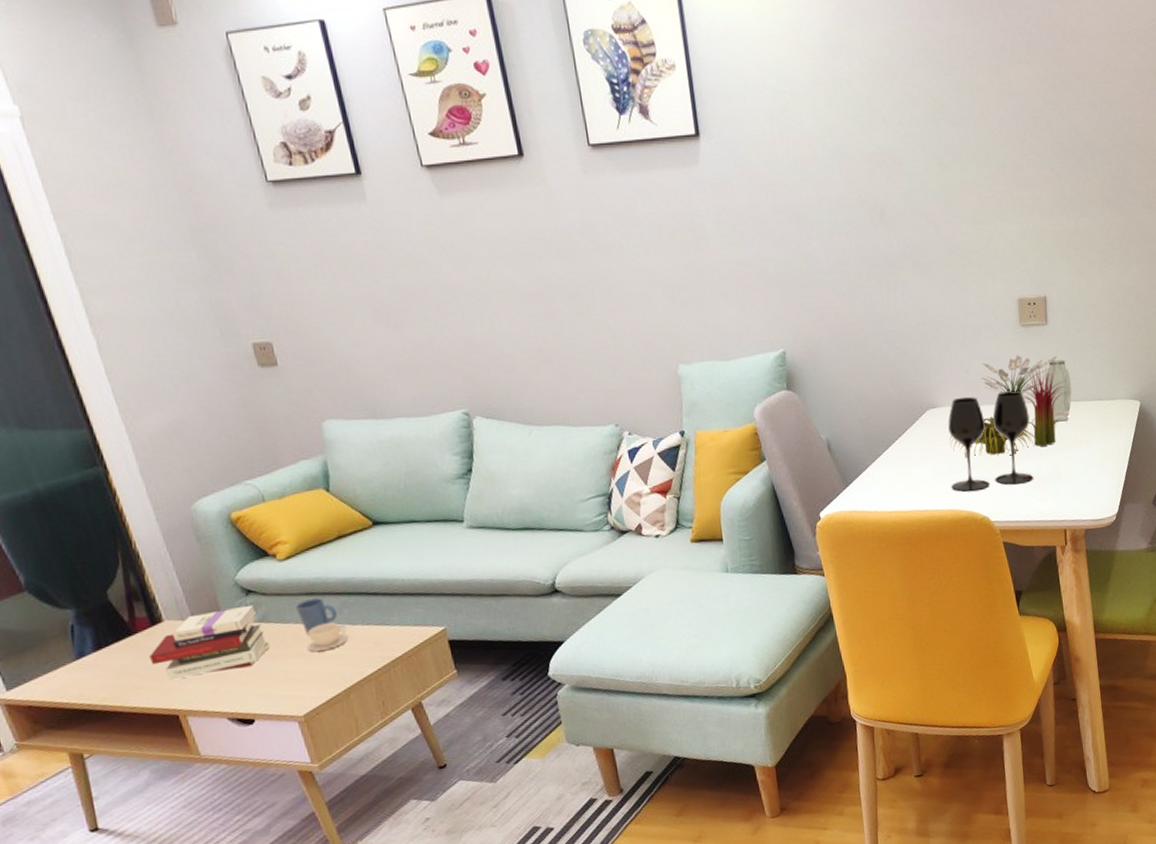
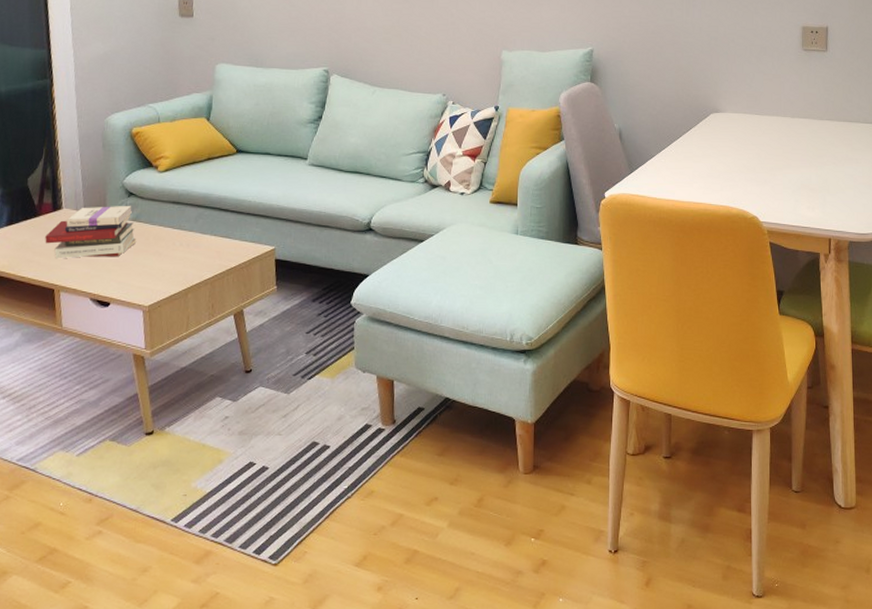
mug: present [296,598,338,633] -> none [163,207,194,235]
teacup: present [307,622,348,652] -> none [164,229,197,252]
wine glass: present [948,390,1033,492] -> none [726,105,804,191]
flower arrangement: present [949,355,1067,456] -> none [729,75,841,161]
vase: present [1044,360,1072,422] -> none [821,83,846,139]

